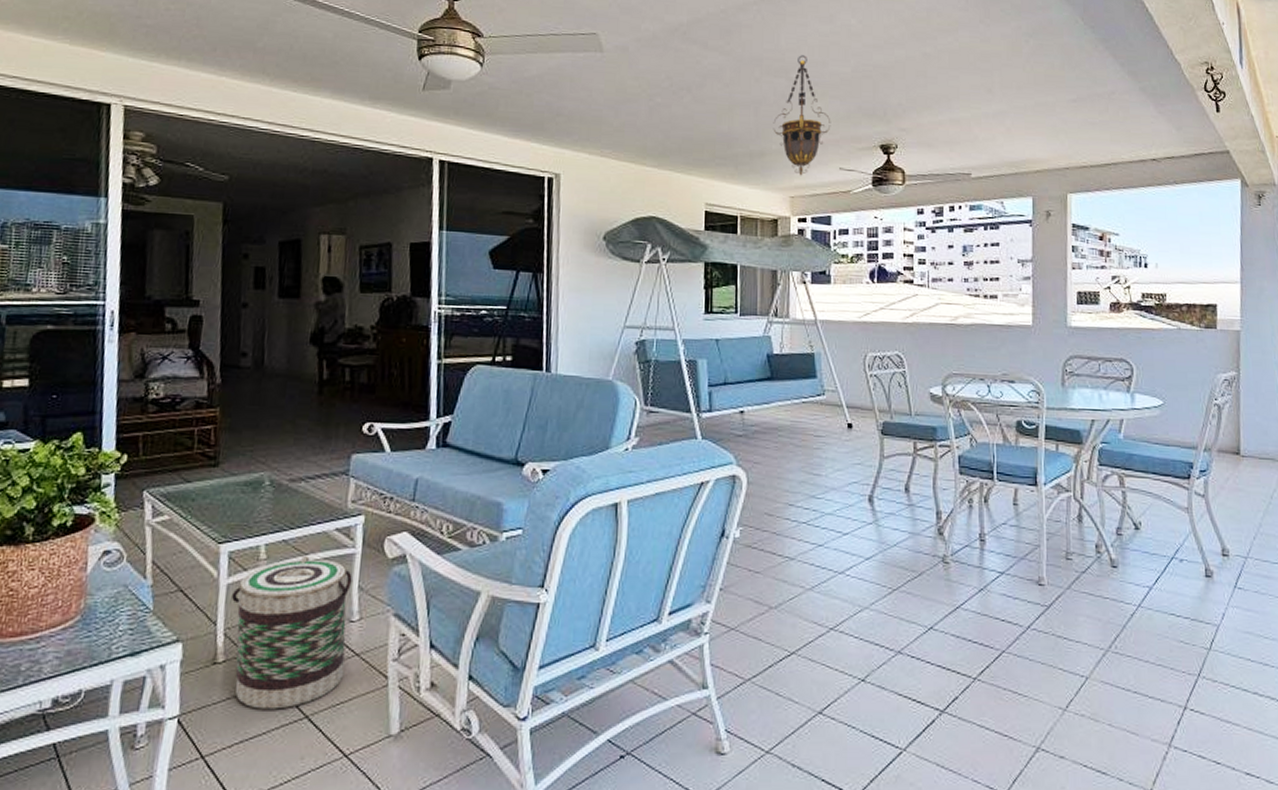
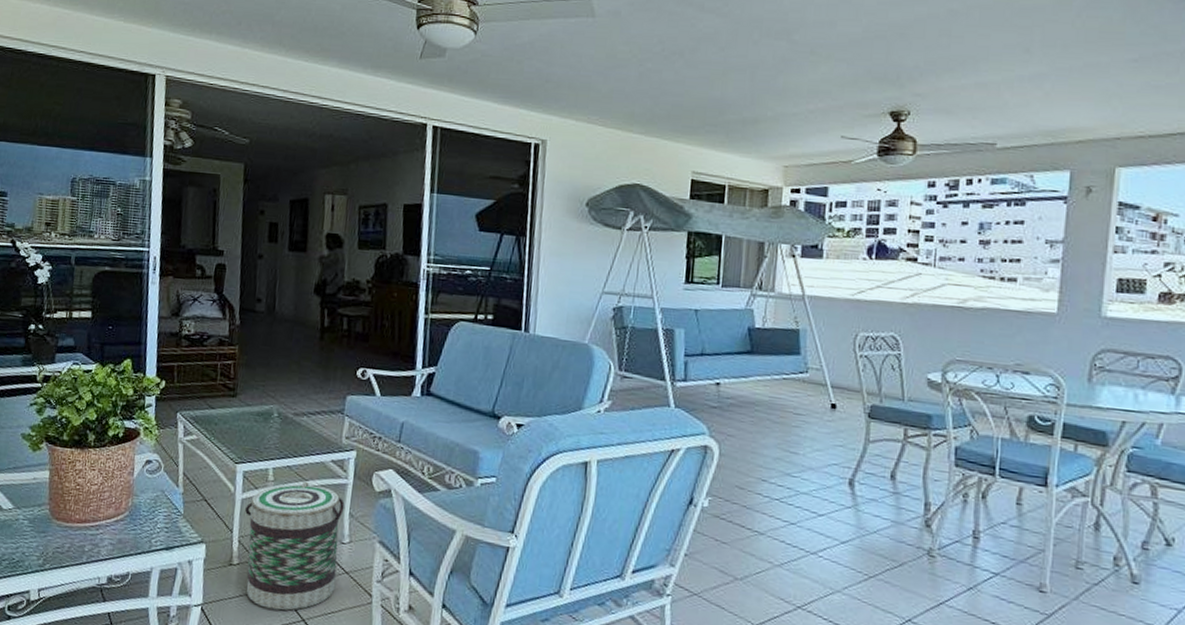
hanging lantern: present [773,55,831,176] -> none [769,15,836,145]

